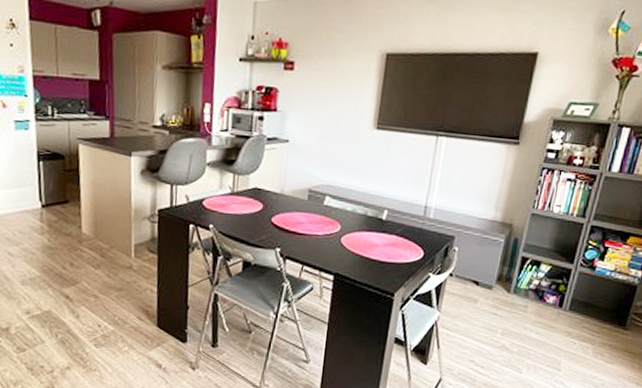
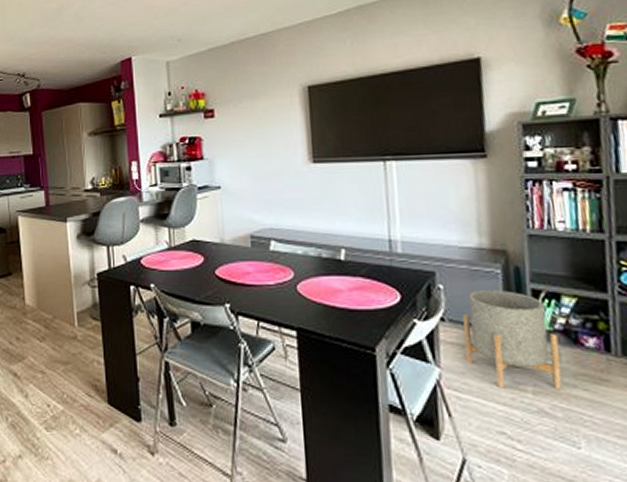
planter: none [461,254,530,333] -> present [463,290,562,390]

